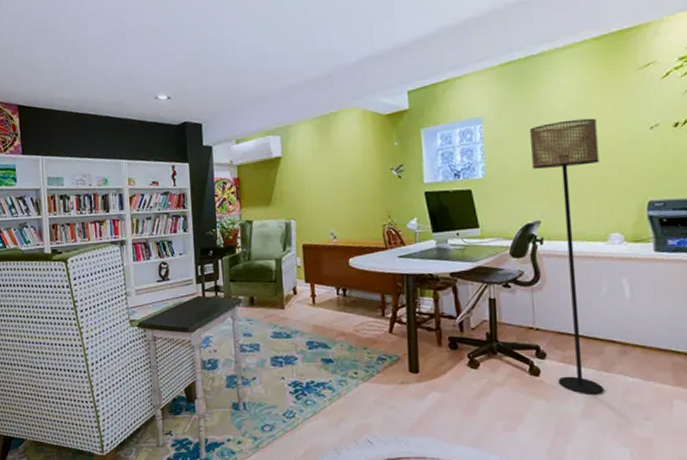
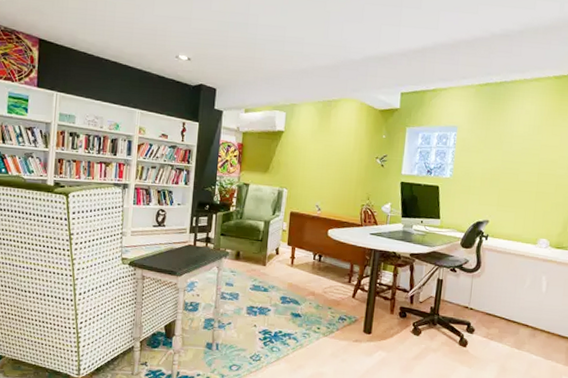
floor lamp: present [530,118,605,394] -> none [480,140,546,366]

